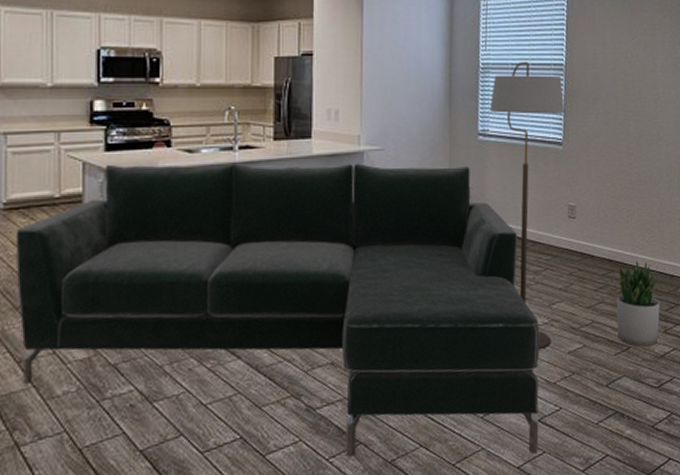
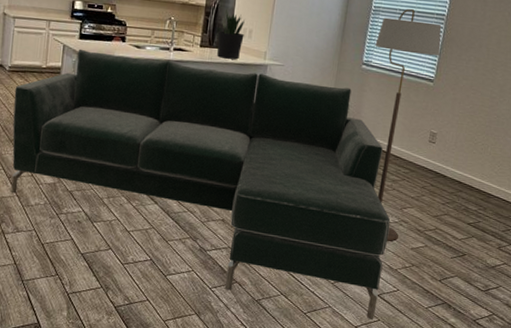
planter: none [294,89,329,152] -> present [217,10,245,61]
planter: present [615,261,660,347] -> none [456,187,503,257]

